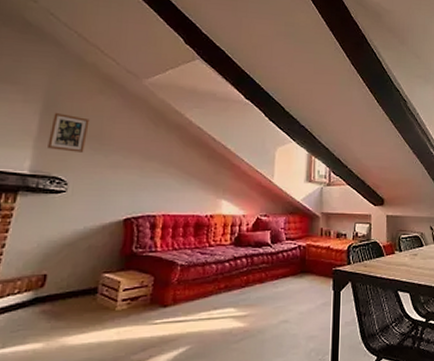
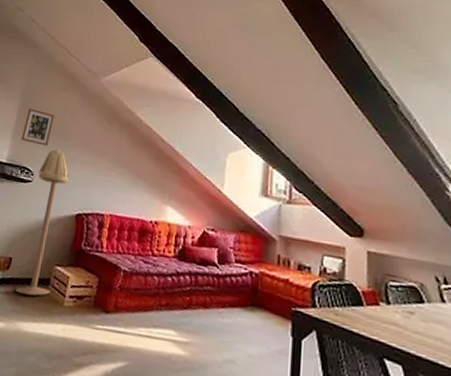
floor lamp: none [54,156,113,308] -> present [15,149,69,296]

